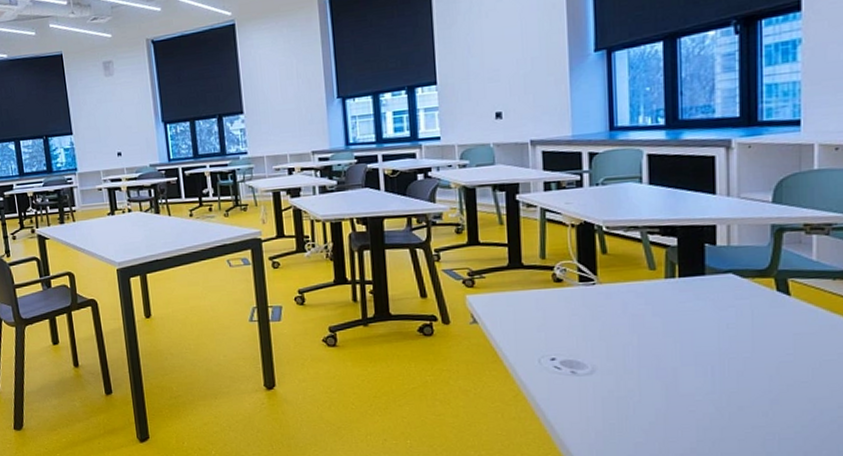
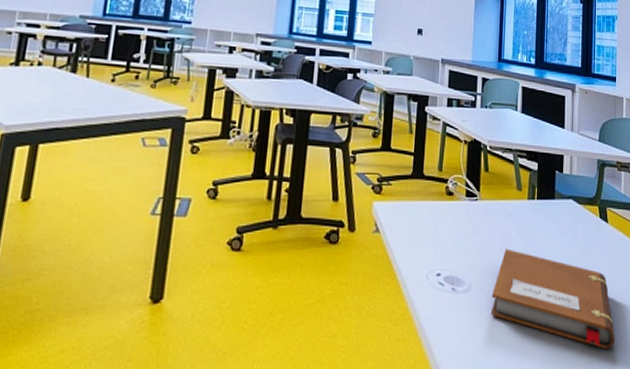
notebook: none [623,330,805,429] -> present [491,248,615,350]

